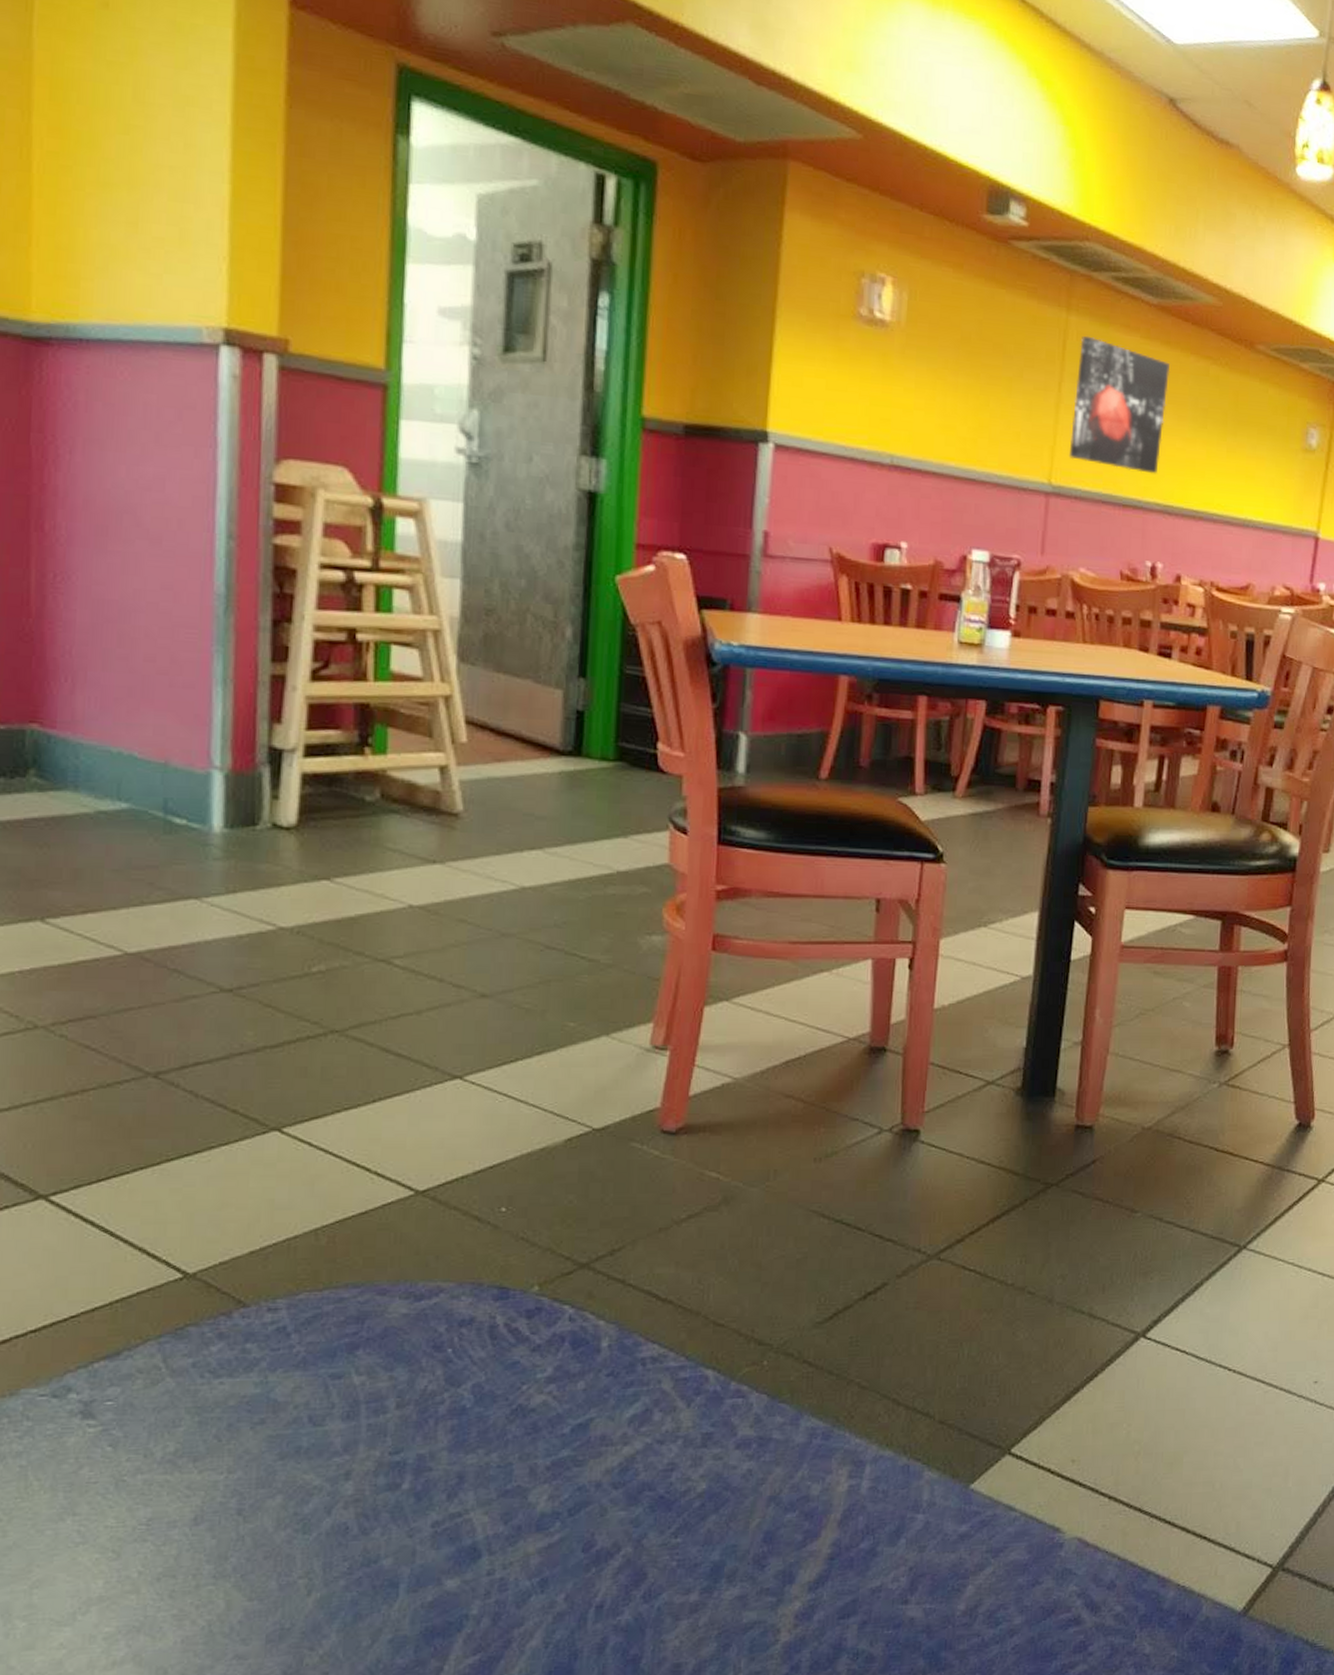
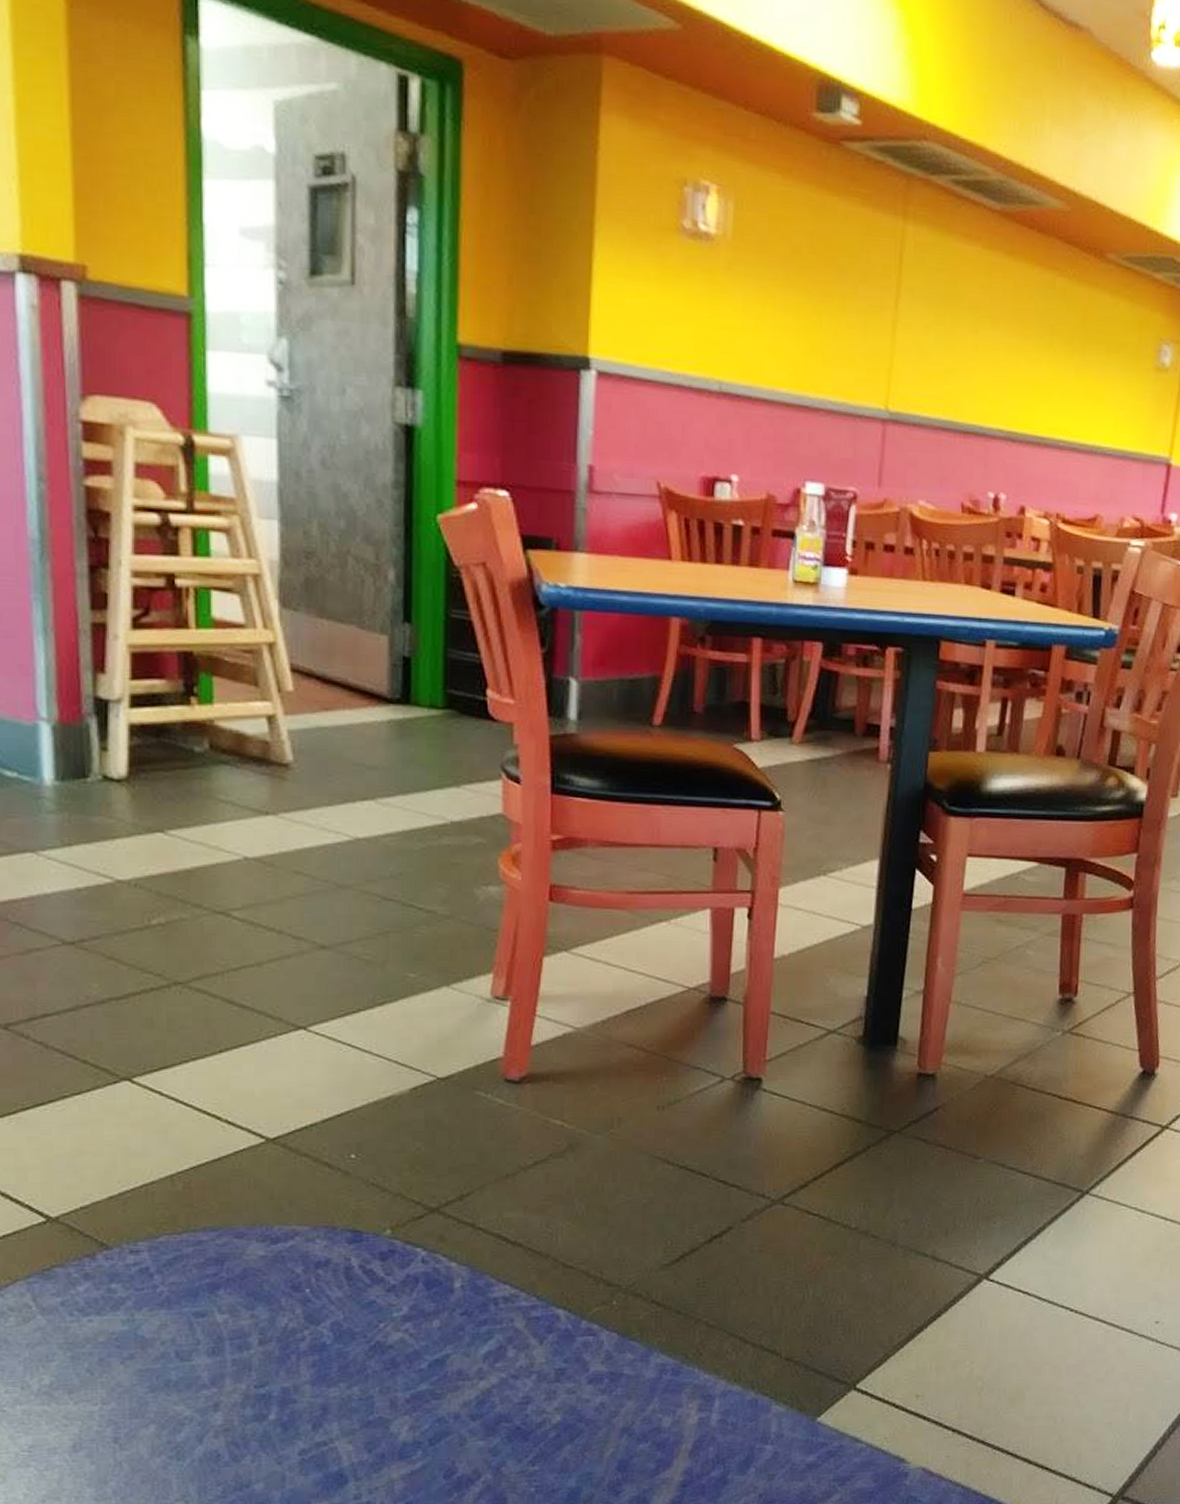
wall art: present [1068,335,1170,474] -> none [906,246,1014,398]

